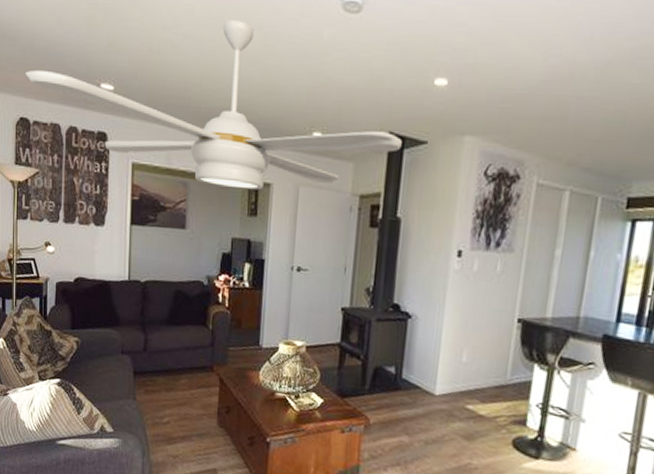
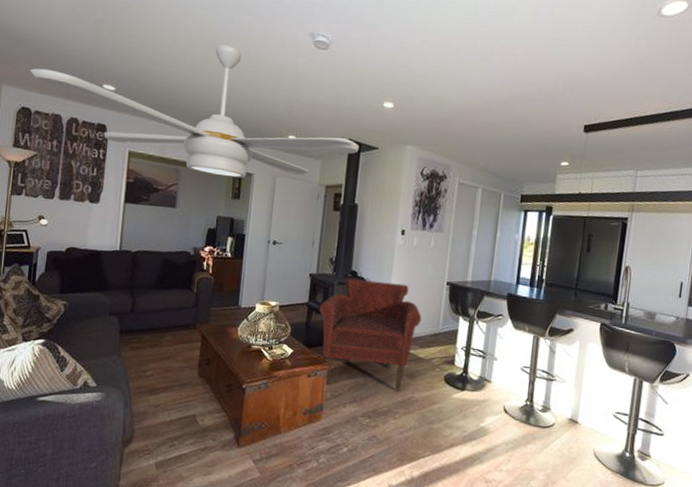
leather: none [353,313,484,456] -> present [319,278,422,391]

